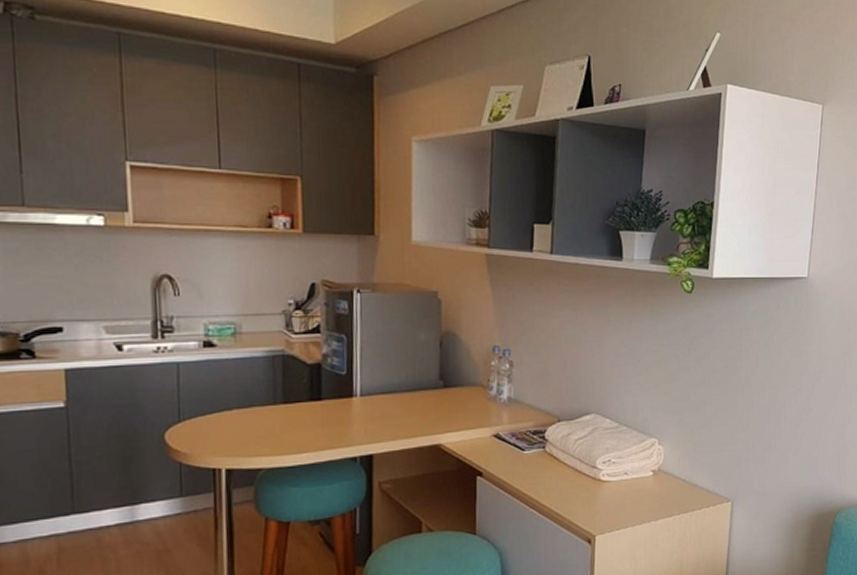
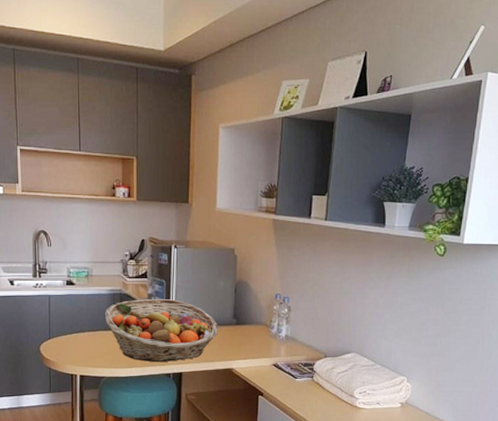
fruit basket: none [261,358,421,444] -> present [105,298,219,363]

